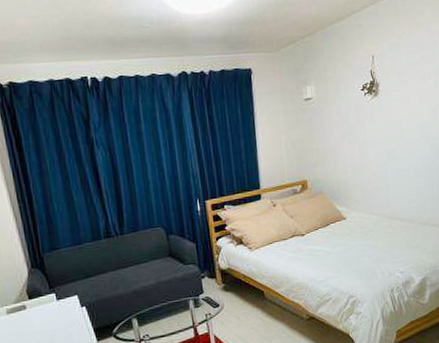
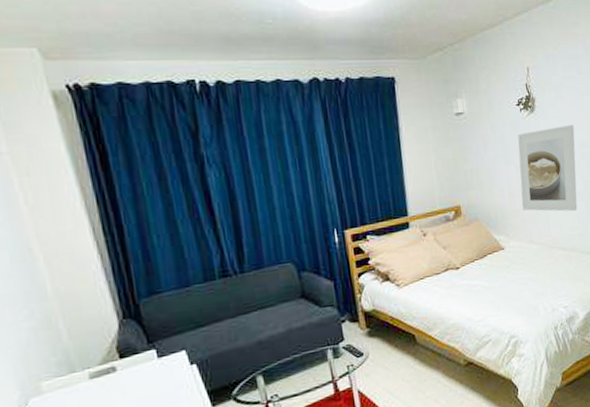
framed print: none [361,106,417,186] -> present [518,124,578,212]

